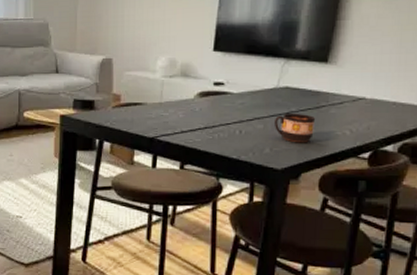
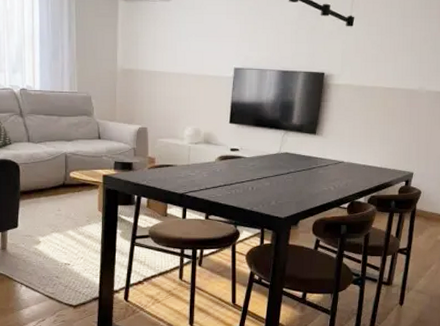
cup: present [275,112,316,143] -> none [278,173,309,197]

